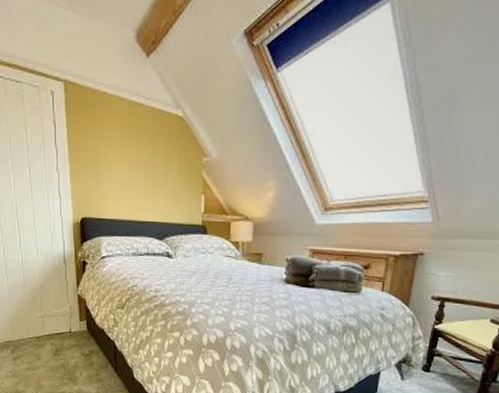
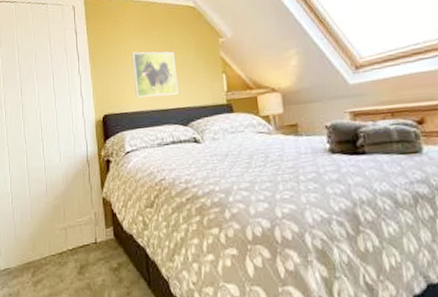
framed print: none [113,157,158,208] -> present [132,51,179,98]

